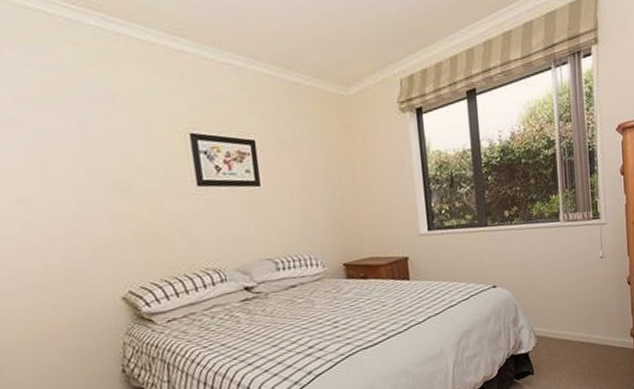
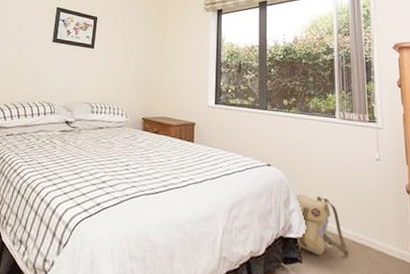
backpack: none [523,306,576,364] -> present [294,194,348,256]

